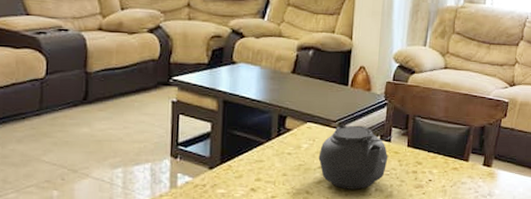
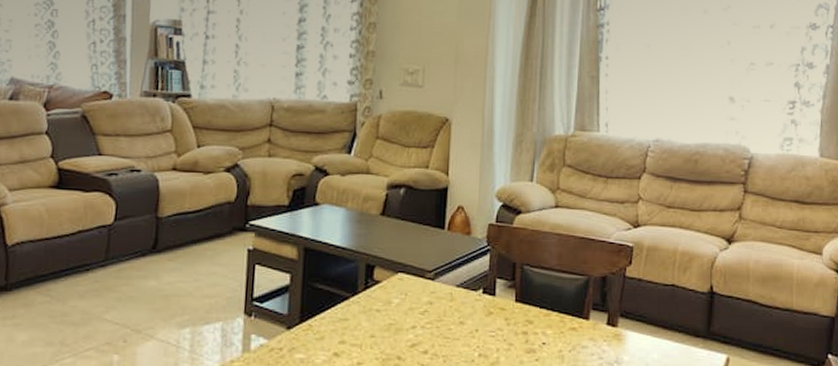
teapot: present [318,123,393,190] -> none [411,274,498,355]

